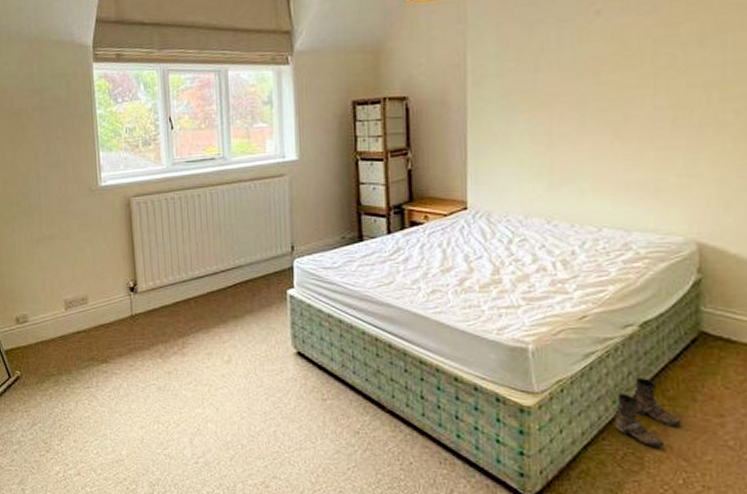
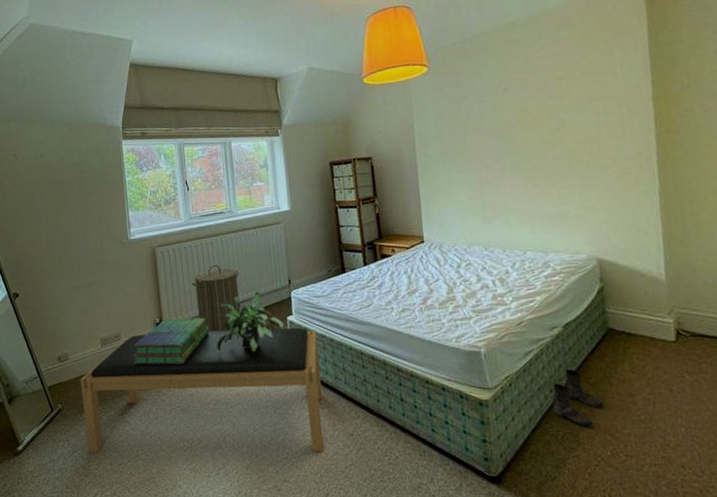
bench: none [41,299,325,448] -> present [80,327,324,452]
stack of books: none [101,282,193,336] -> present [133,317,210,365]
laundry hamper: none [172,222,231,302] -> present [191,265,240,332]
potted plant: none [200,257,284,329] -> present [217,291,285,353]

